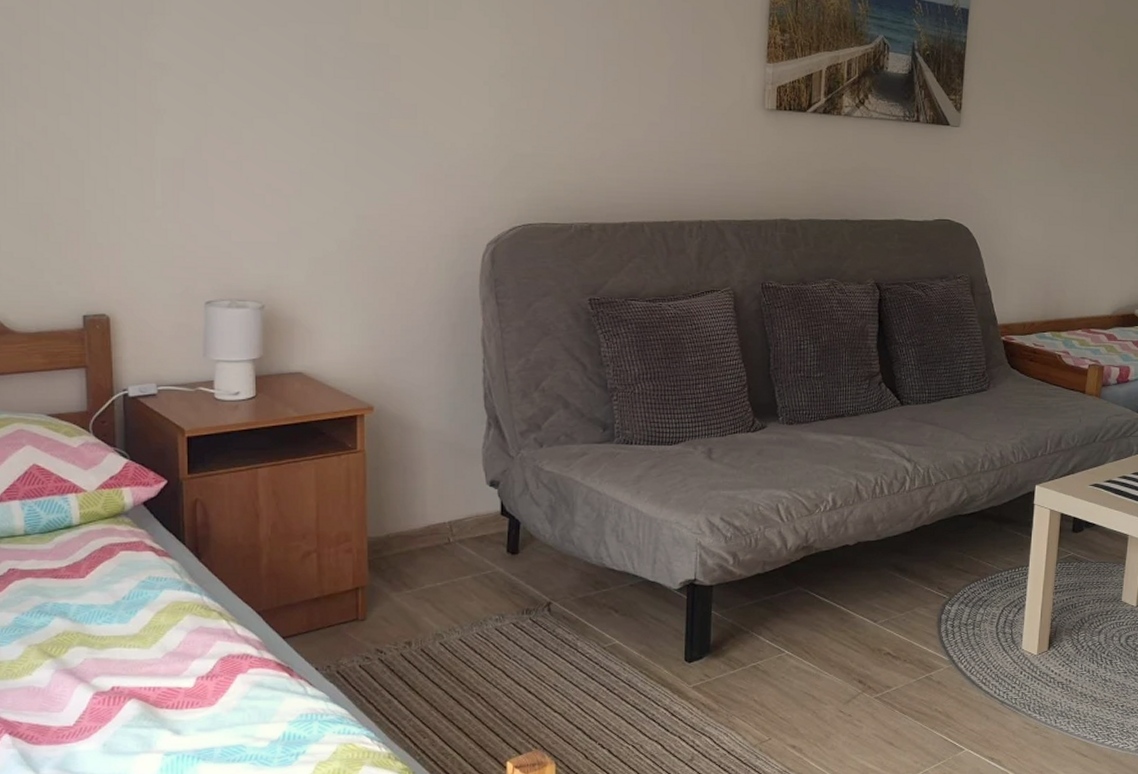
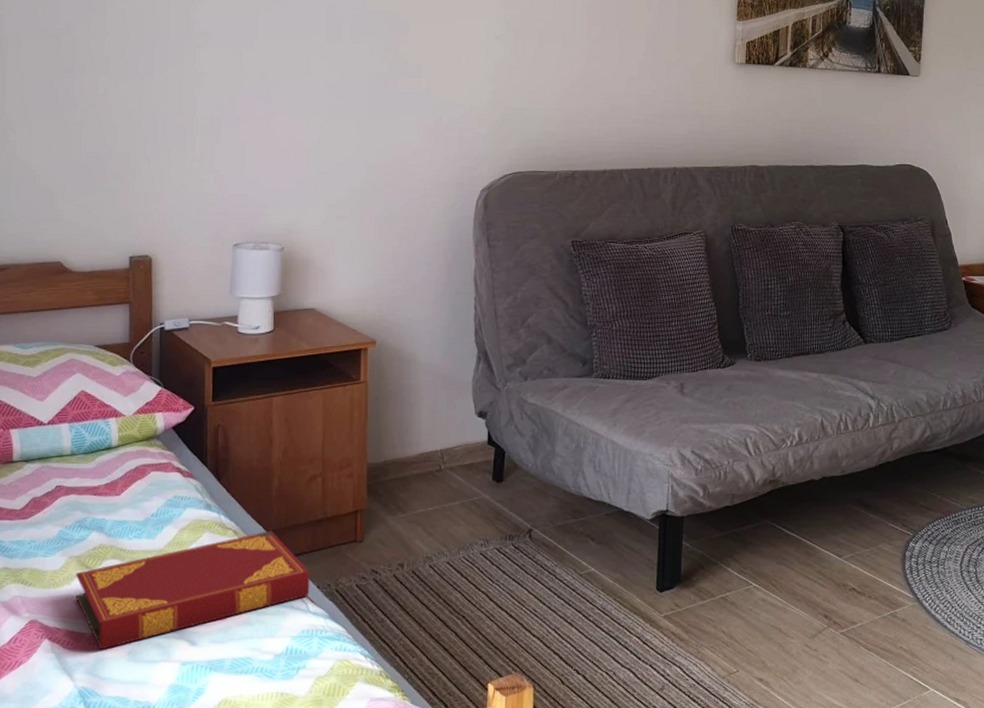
hardback book: none [36,611,307,743] -> present [75,531,310,650]

